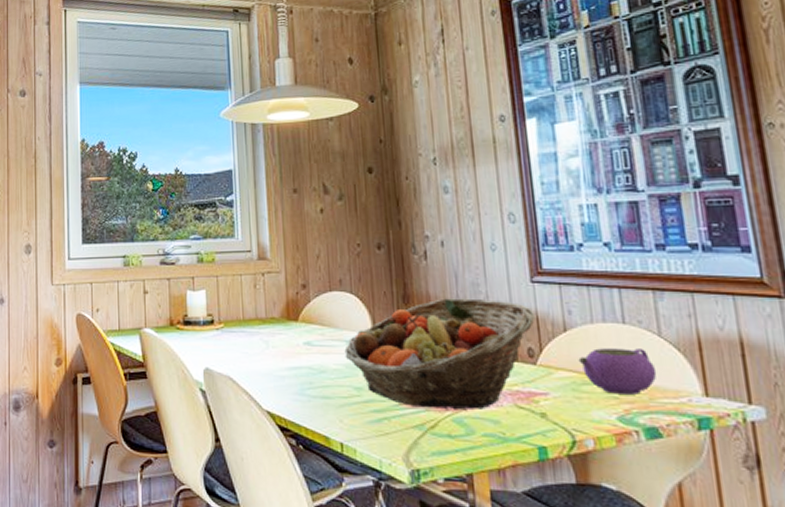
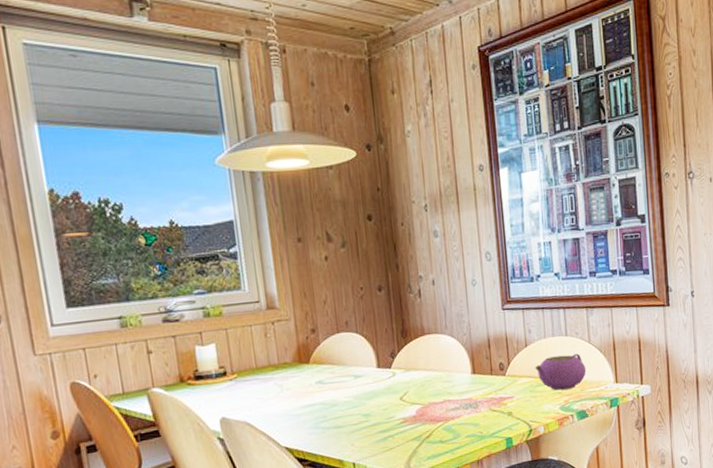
fruit basket: present [344,298,535,409] -> none [353,327,505,423]

